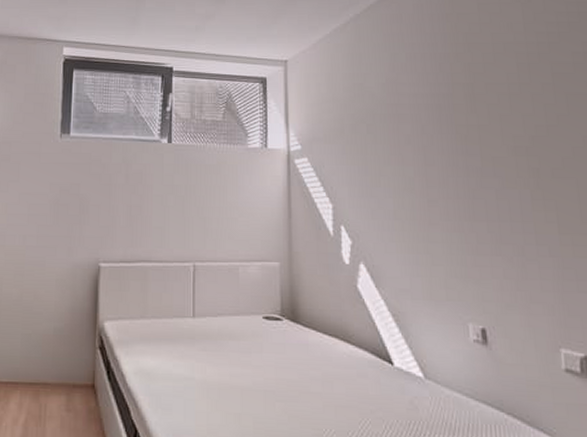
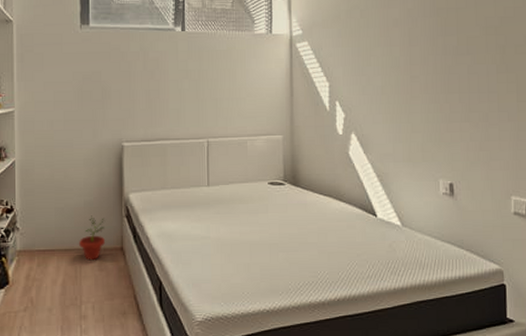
potted plant: none [46,345,76,397] -> present [79,215,106,260]

